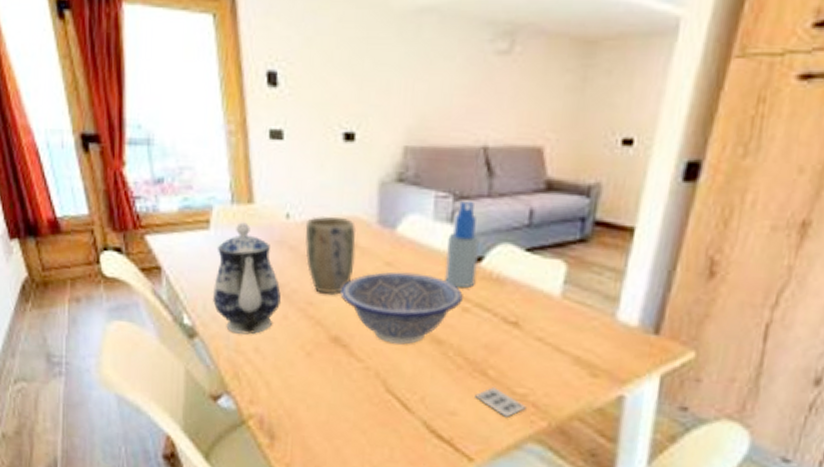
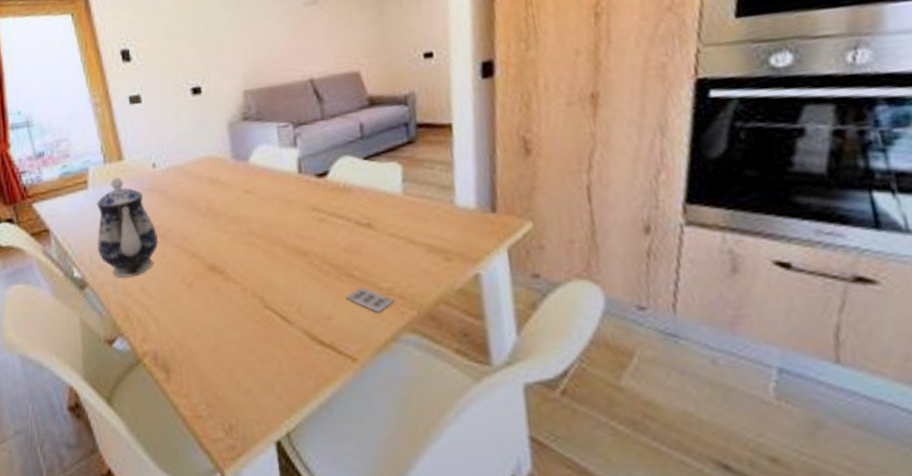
plant pot: present [305,215,357,294] -> none [170,158,218,228]
decorative bowl: present [340,271,463,345] -> none [209,195,318,262]
spray bottle: present [445,200,480,288] -> none [295,125,326,202]

